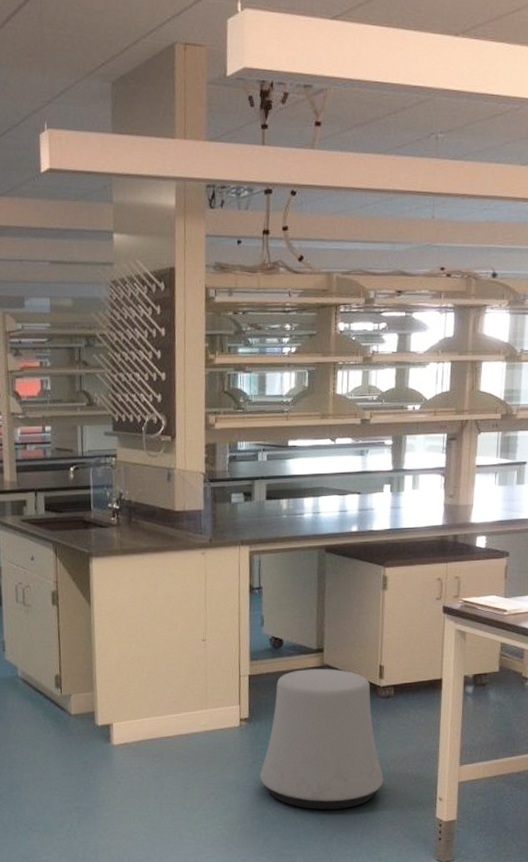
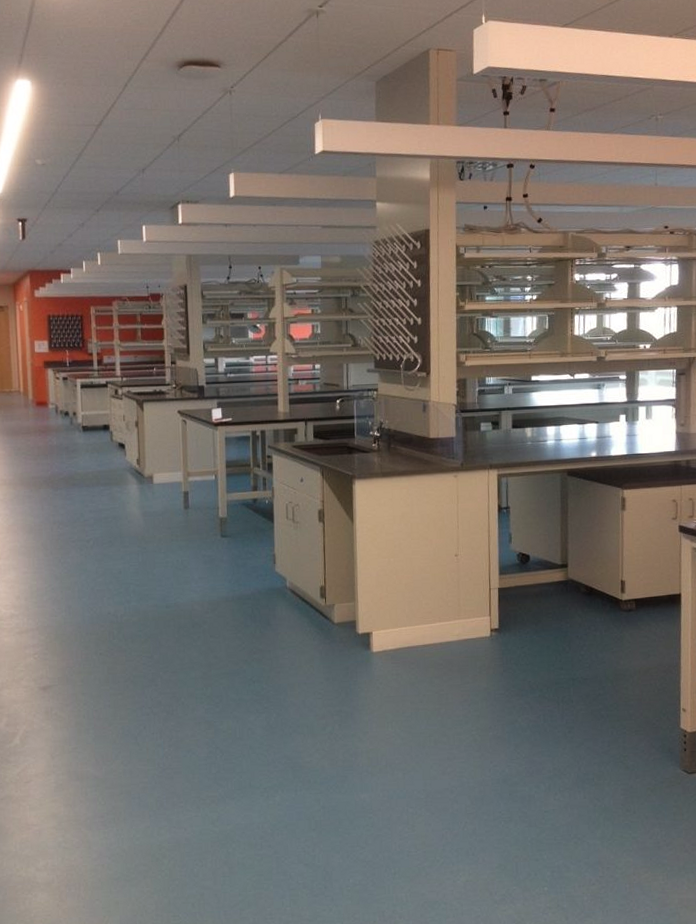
stool: present [260,668,384,810] -> none [510,582,629,719]

